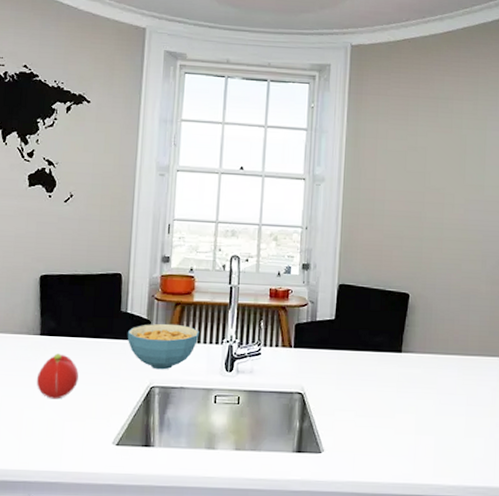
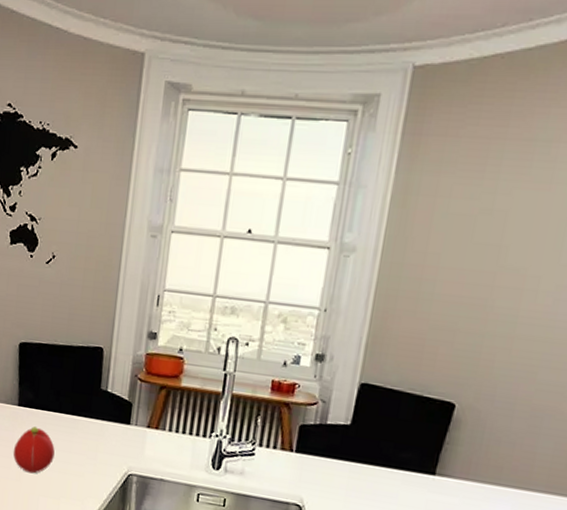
cereal bowl: present [127,323,199,370] -> none [106,406,185,458]

